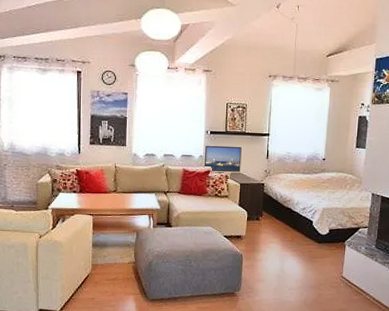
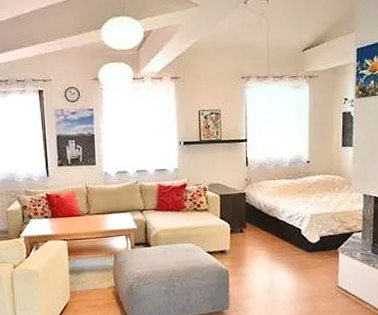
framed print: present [204,145,242,173] -> none [179,155,219,185]

